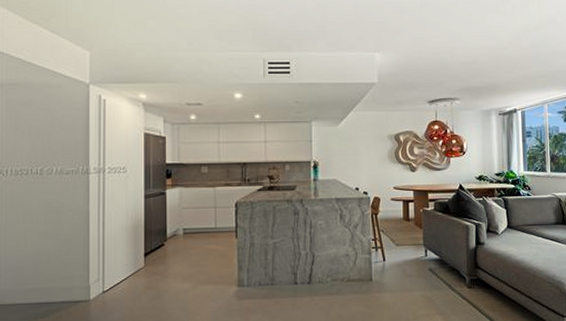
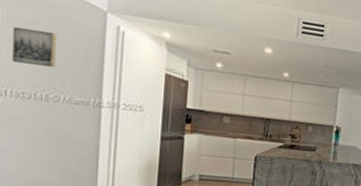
wall art: none [11,110,48,143] -> present [11,26,57,68]

